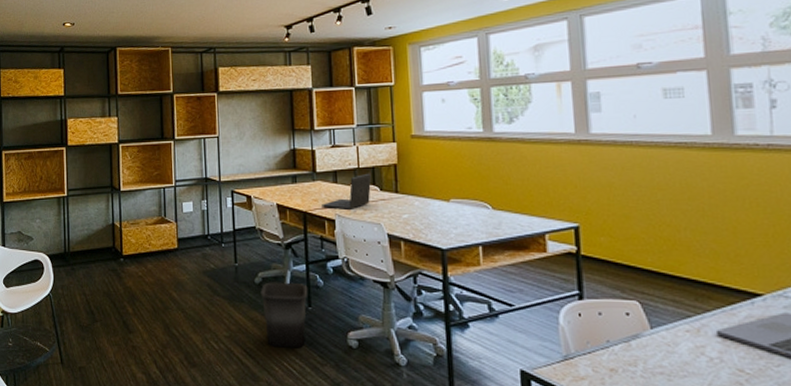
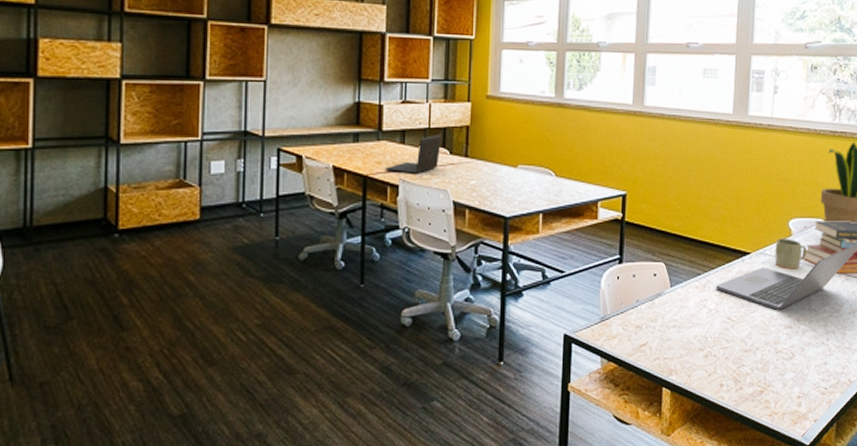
waste bin: present [260,282,308,349] -> none [305,257,362,333]

